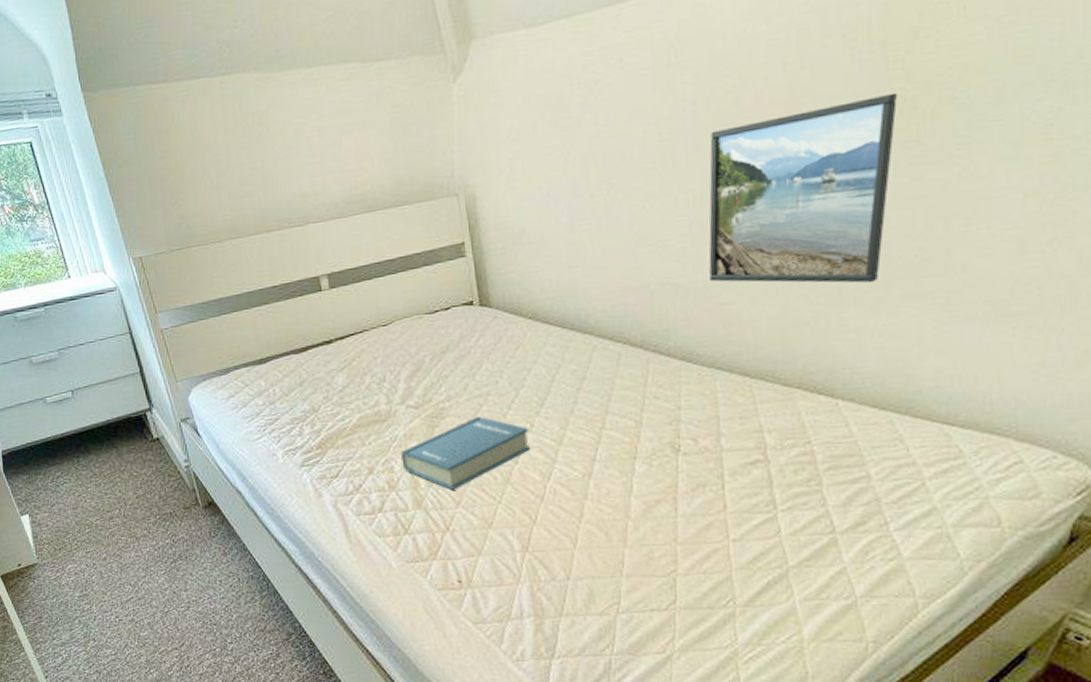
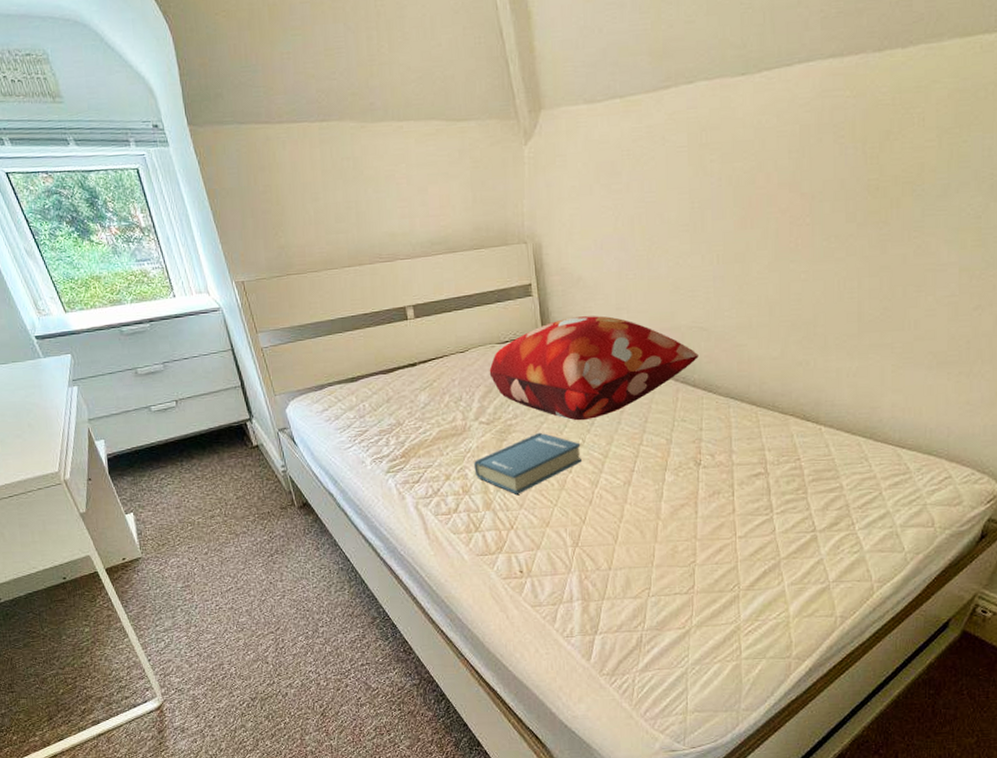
decorative pillow: none [417,275,673,402] -> present [489,315,698,421]
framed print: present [709,92,898,284] -> none [727,182,873,334]

